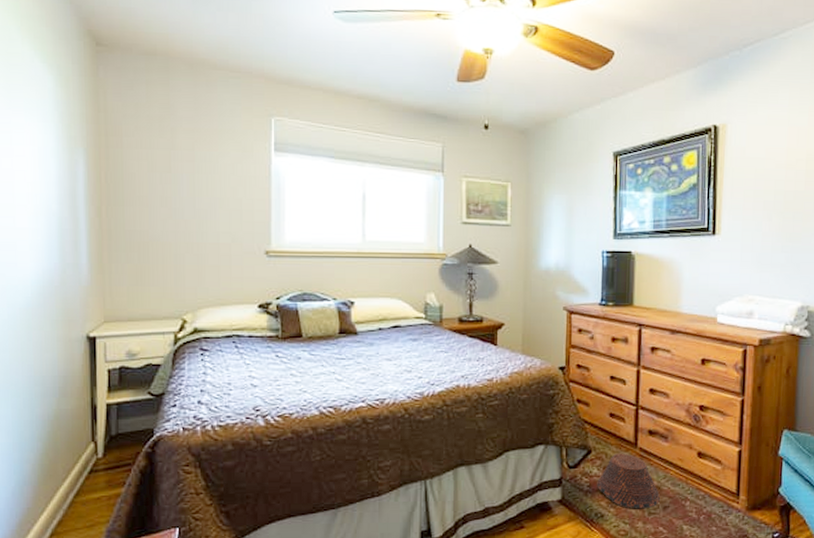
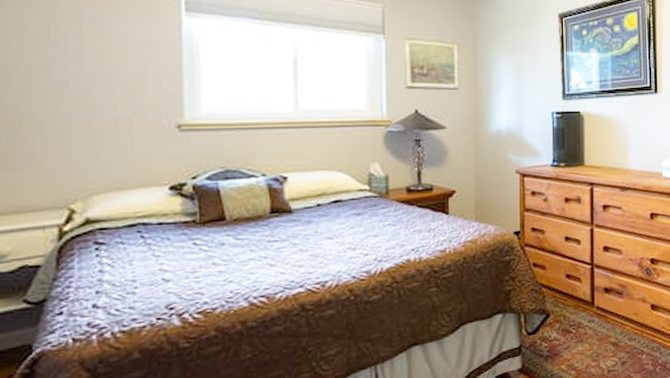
woven basket: present [597,453,660,509] -> none [557,313,618,369]

